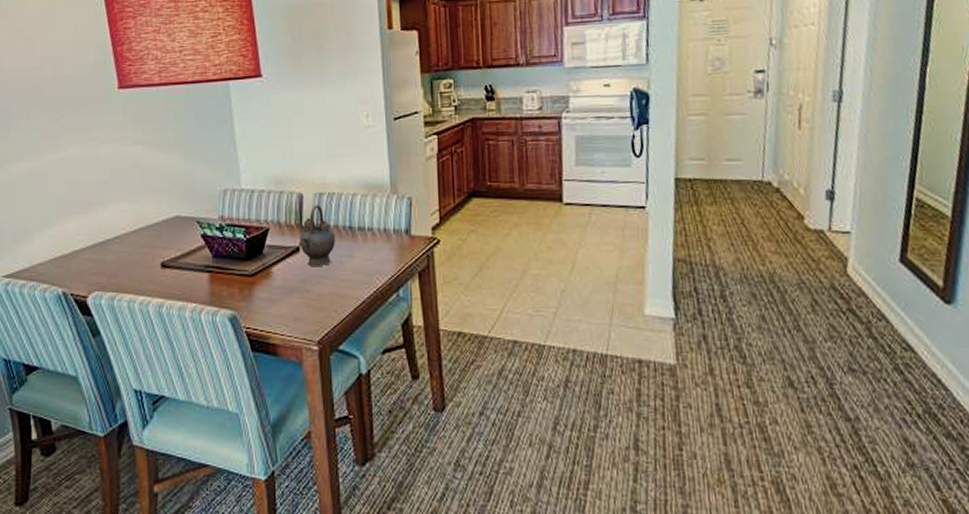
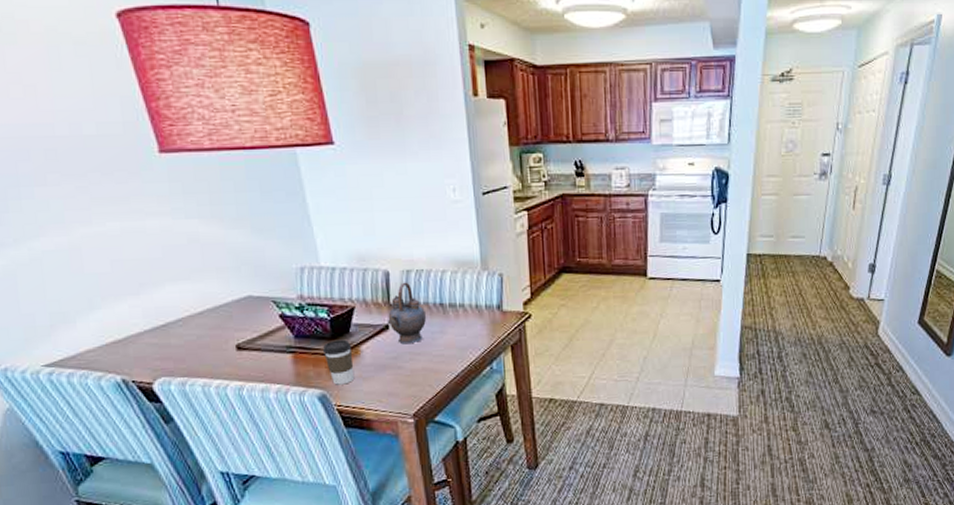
coffee cup: none [236,260,264,307] -> present [322,339,354,385]

